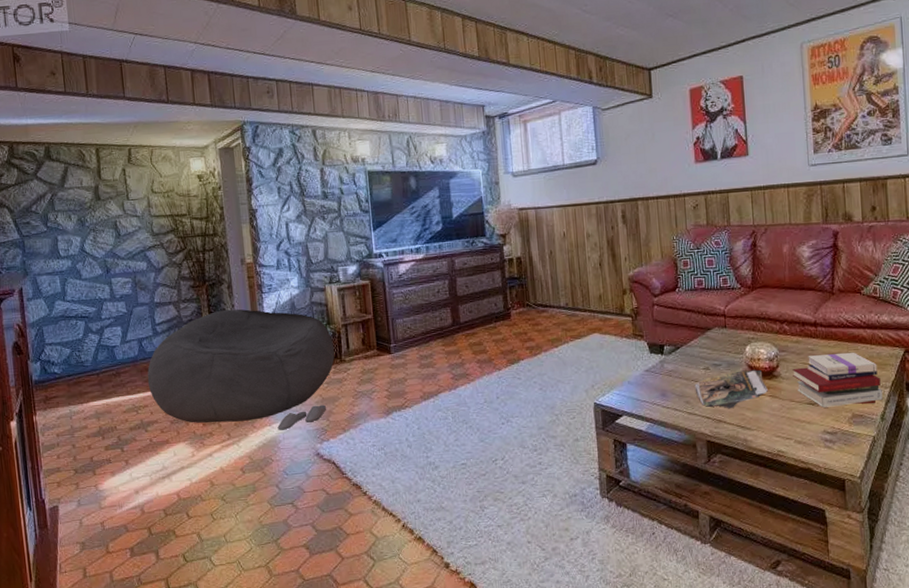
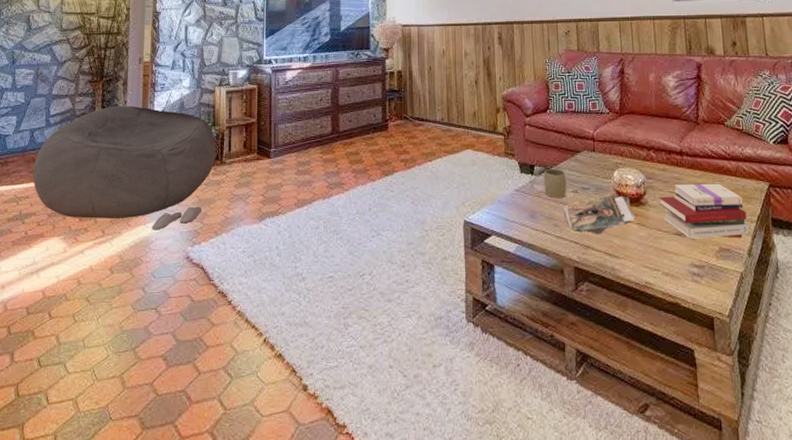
mug: none [674,346,698,377] -> present [543,168,567,199]

